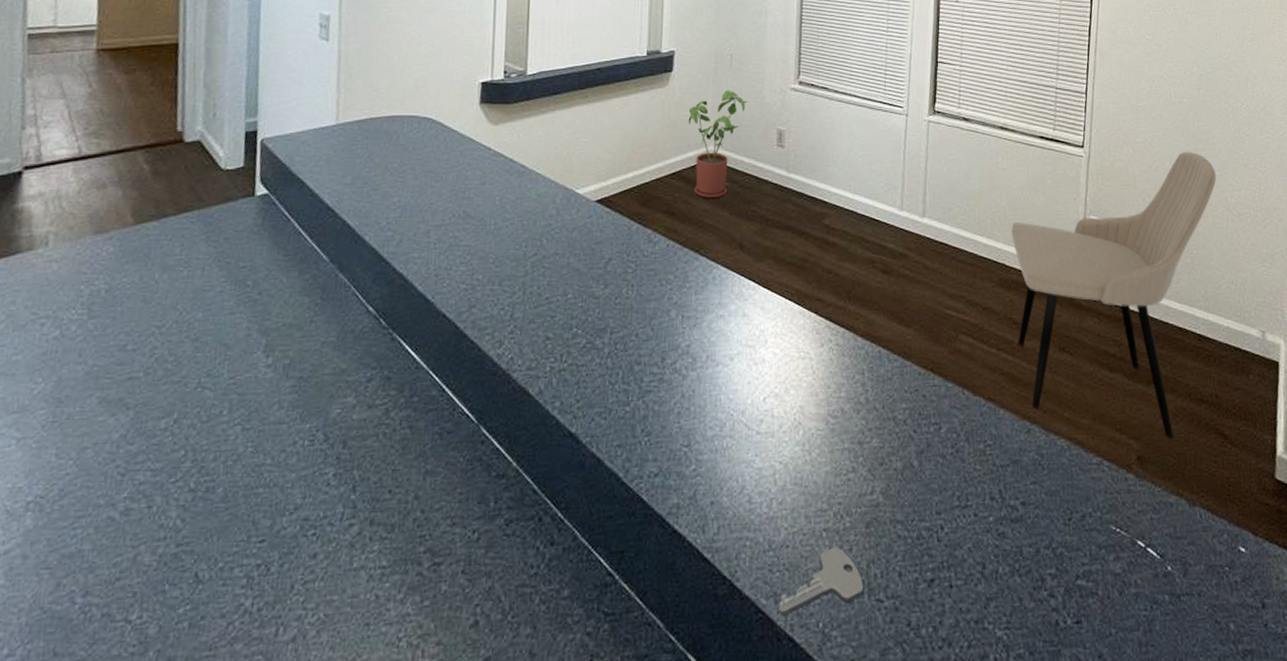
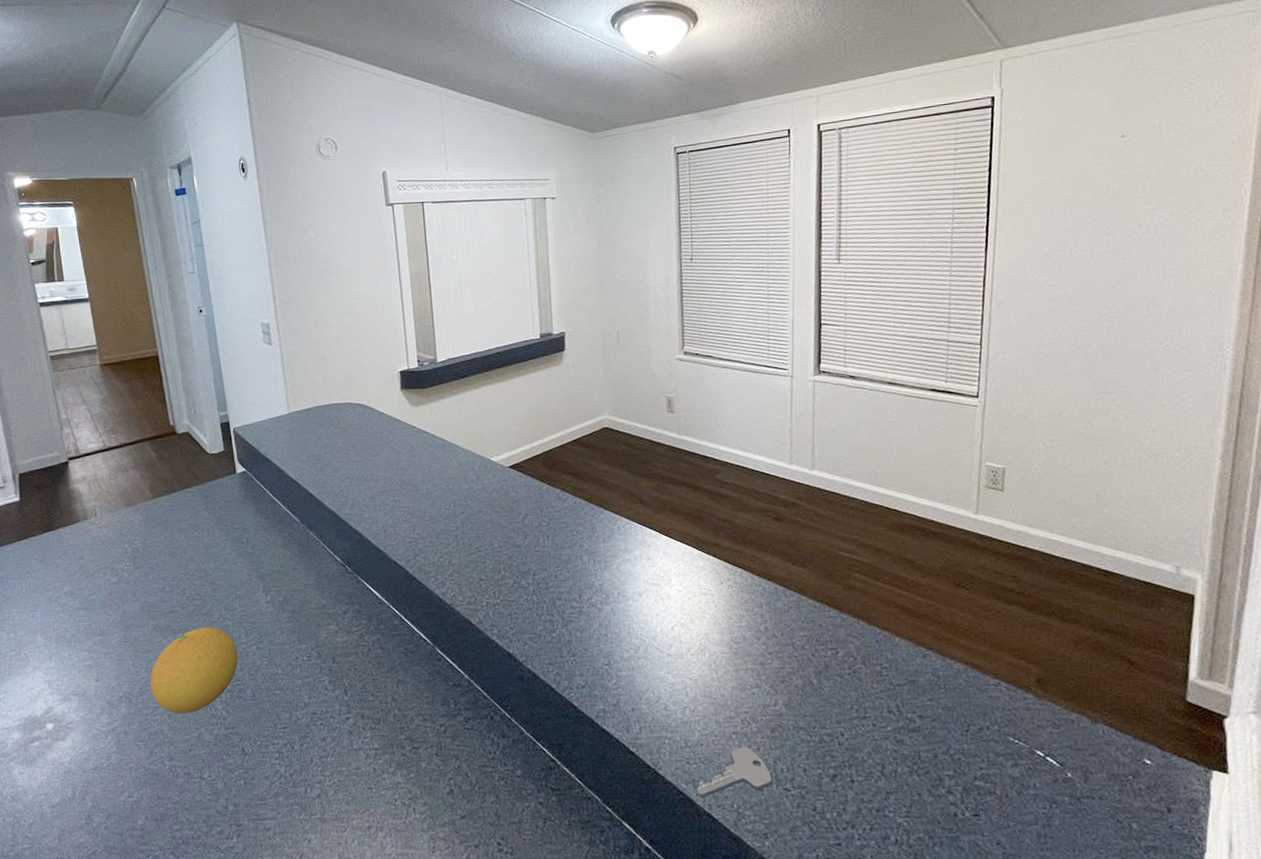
fruit: none [76,400,214,526] -> present [150,627,238,714]
house plant: present [688,90,748,199] -> none [582,364,637,462]
dining chair: present [1011,151,1217,437] -> none [903,395,1129,663]

